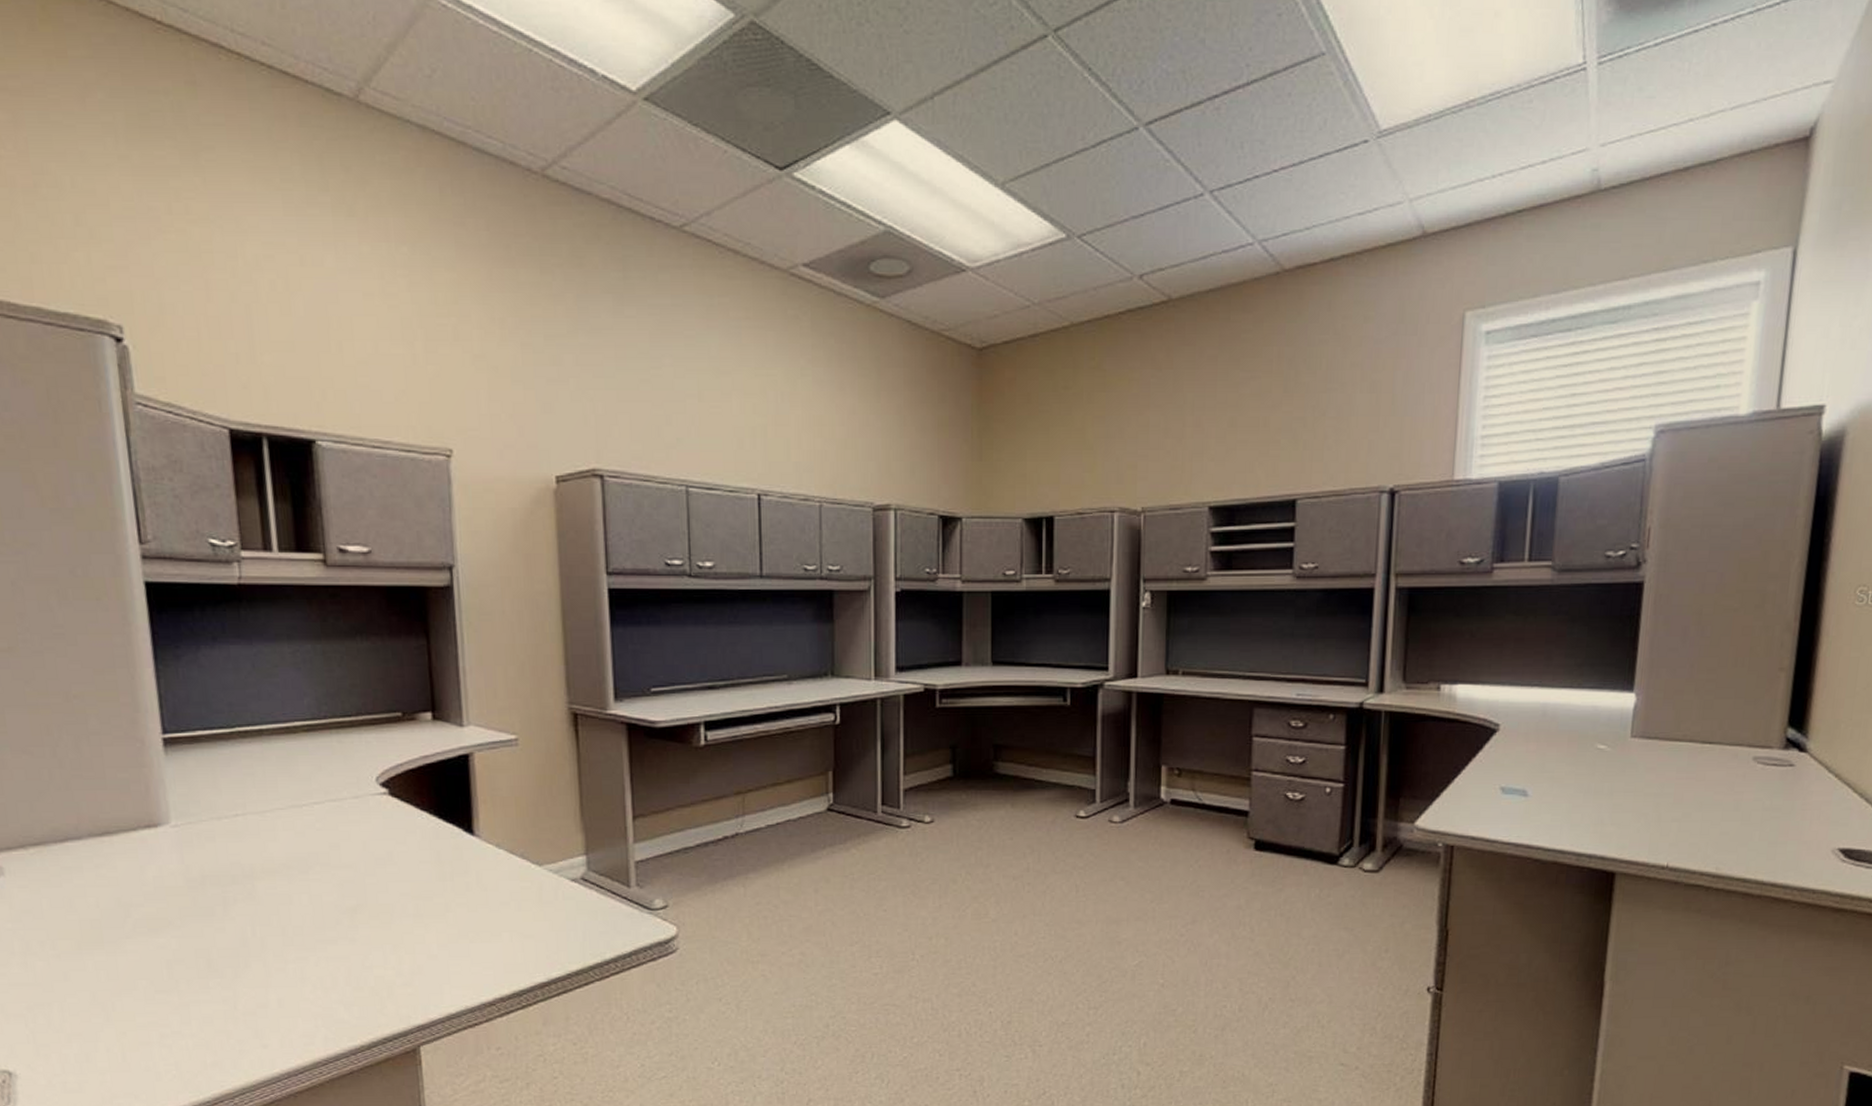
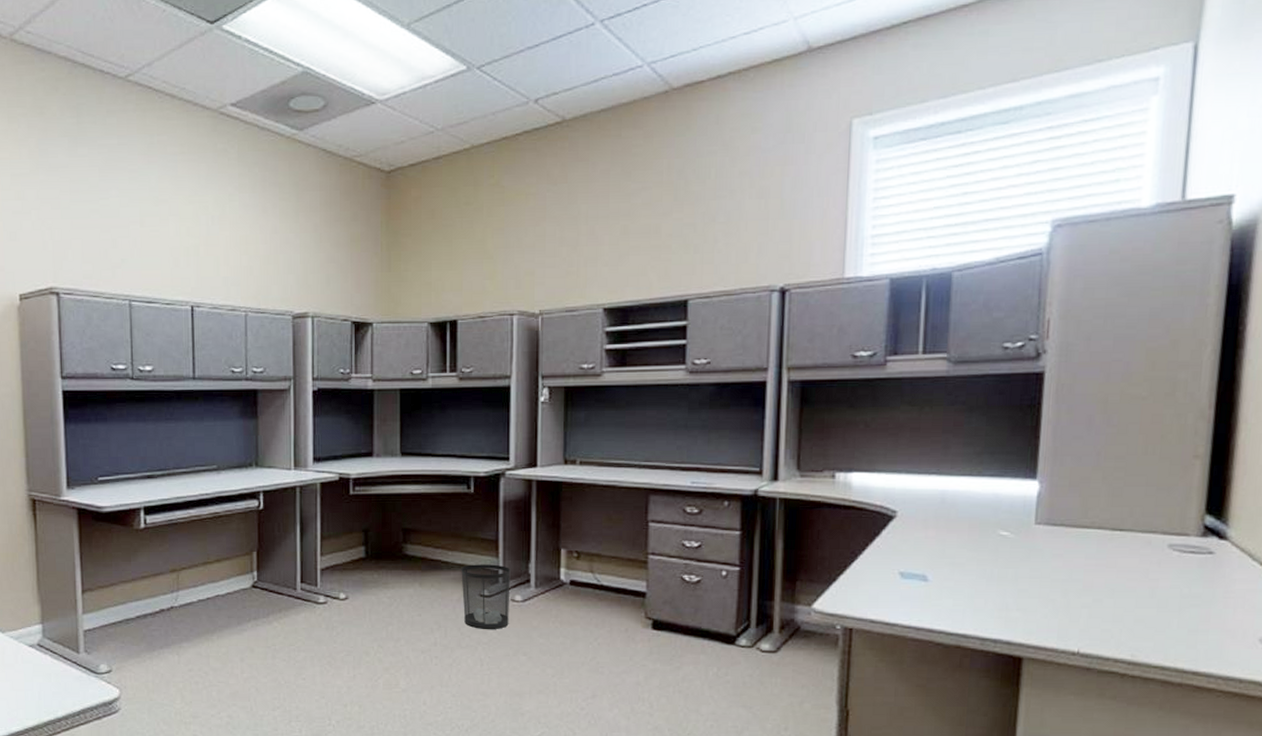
waste bin: none [1056,783,1109,853] -> present [461,564,511,629]

